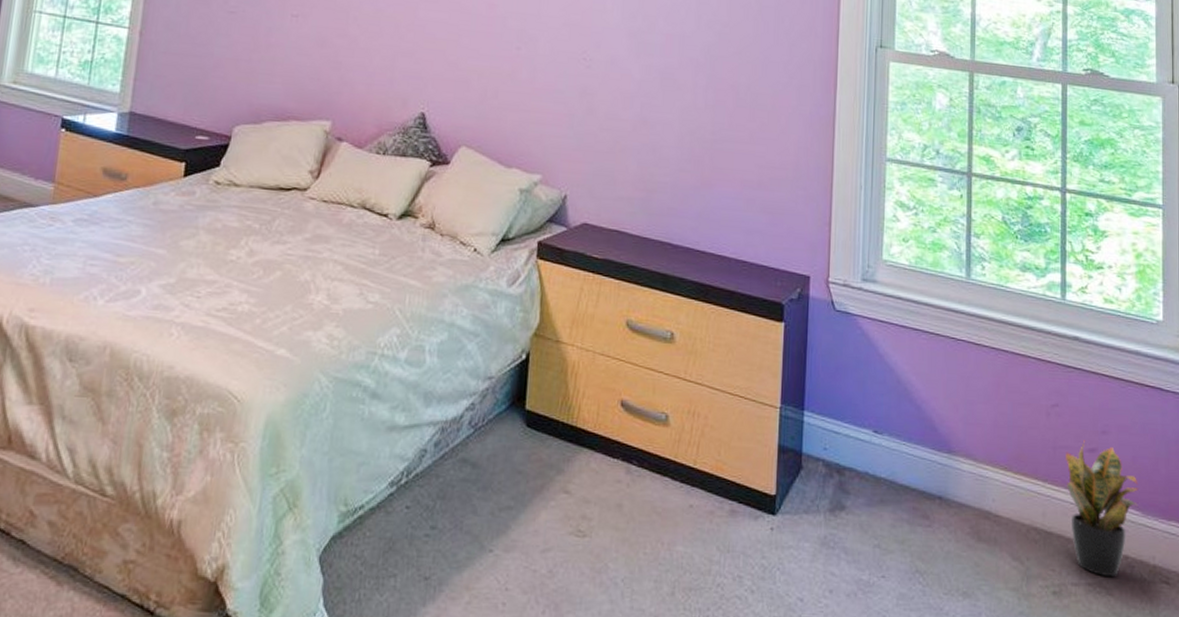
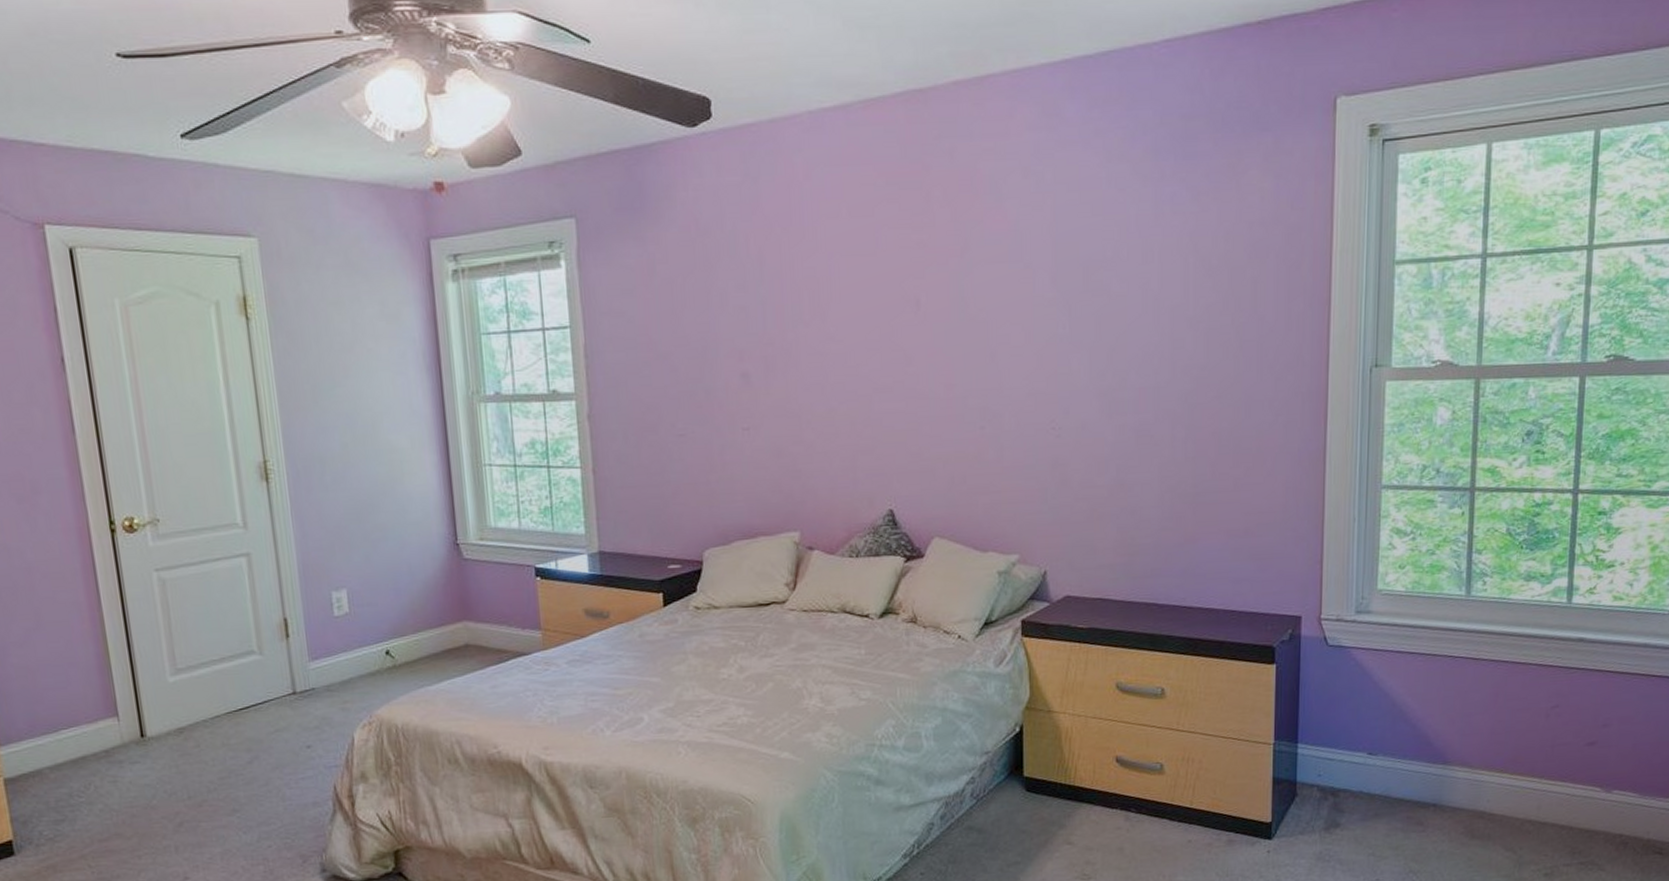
potted plant: present [1066,440,1140,578] -> none [1563,735,1639,855]

